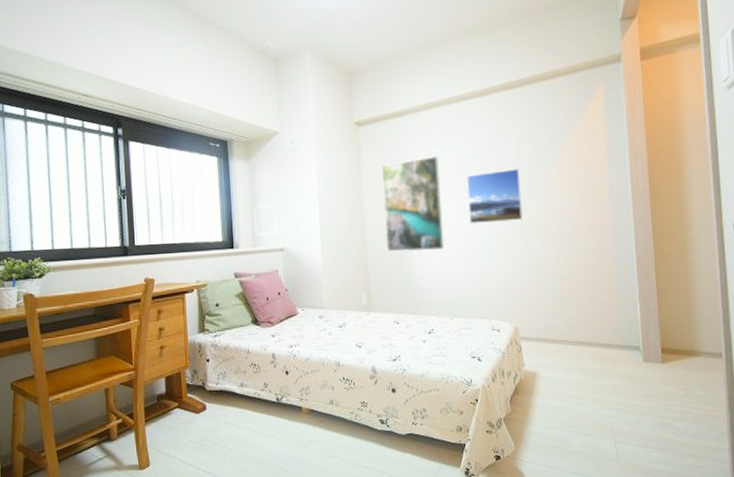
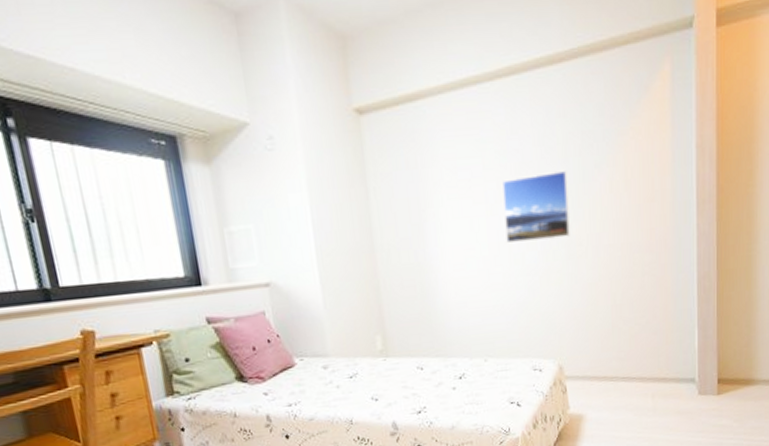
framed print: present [382,156,445,252] -> none [394,156,476,282]

